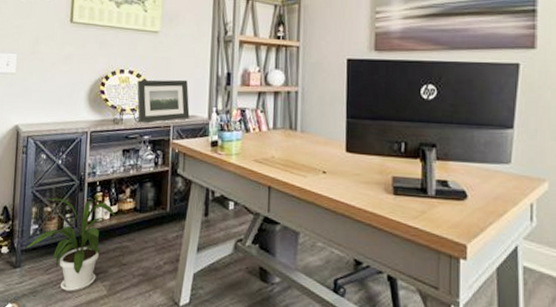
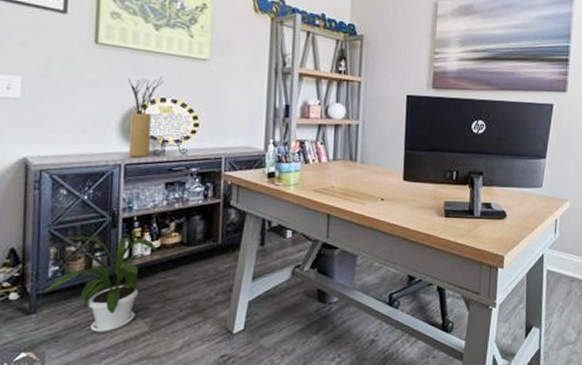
vase: none [94,50,122,126] -> present [127,77,163,158]
picture frame: present [137,79,190,123] -> none [182,110,244,155]

